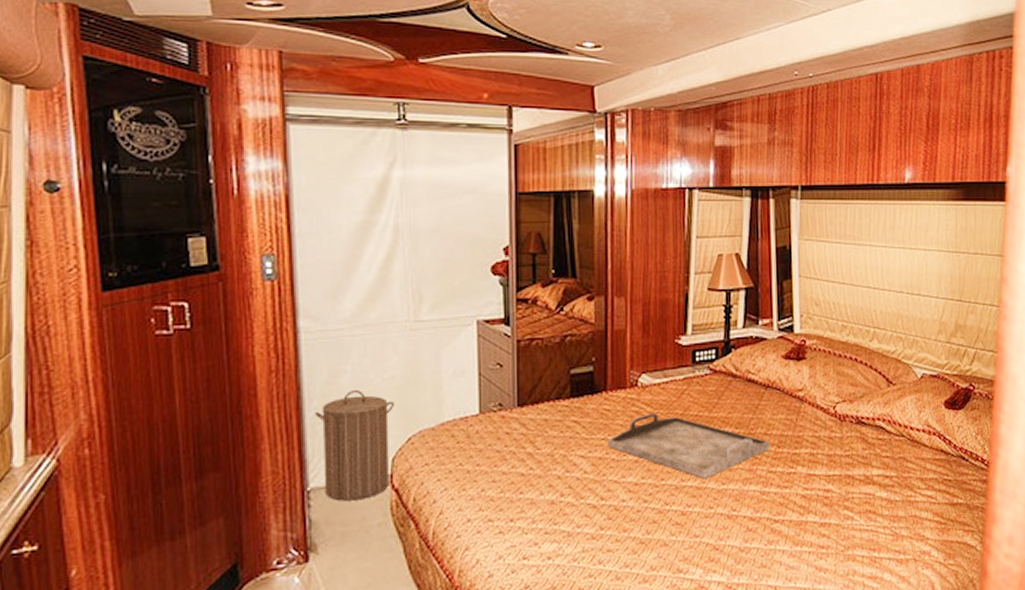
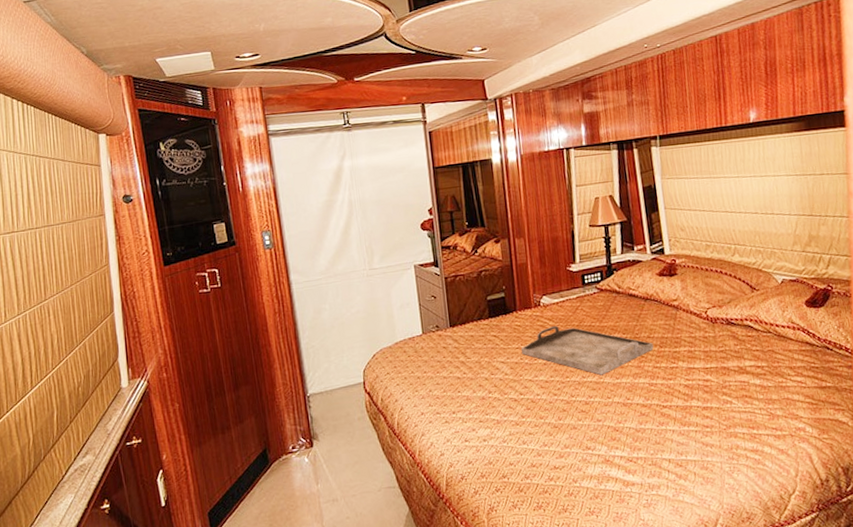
laundry hamper: present [315,390,394,501] -> none [307,322,363,403]

